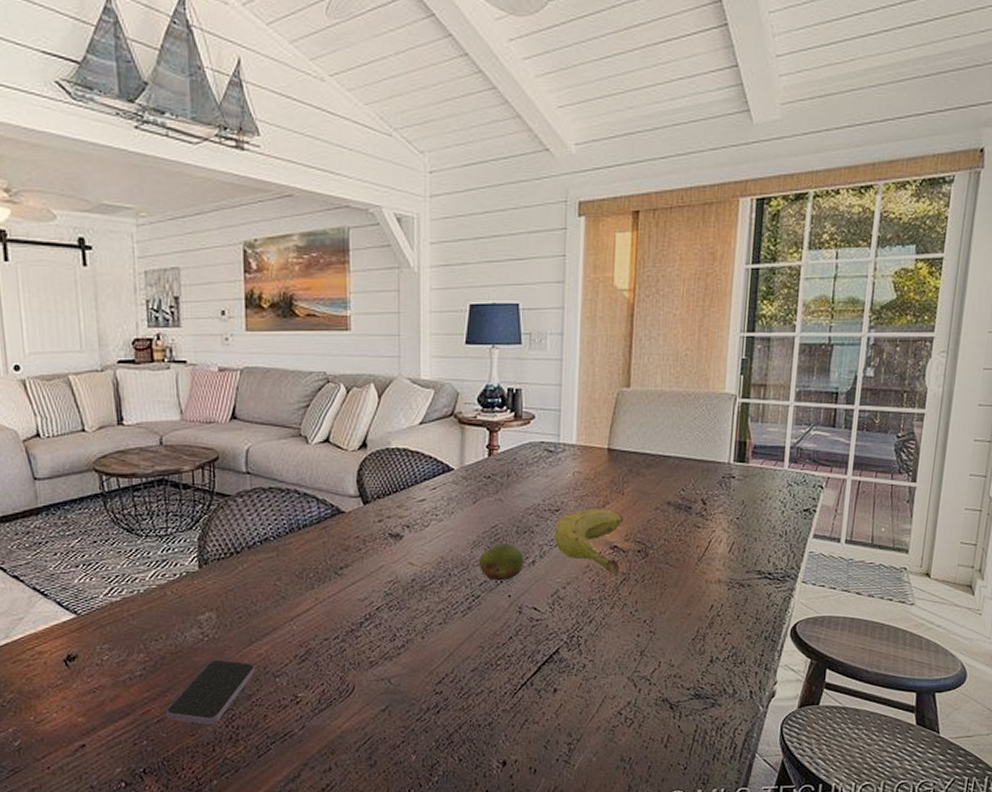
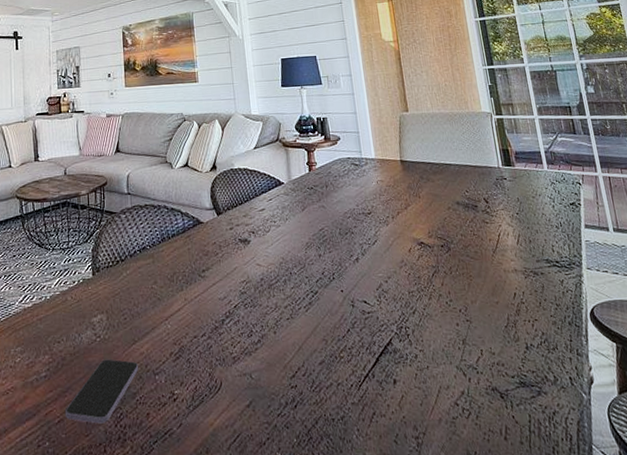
fruit: present [479,543,525,581] -> none [313,243,351,278]
banana: present [554,509,624,576] -> none [370,211,429,269]

